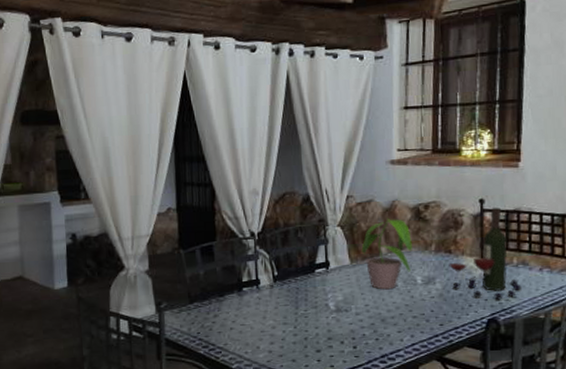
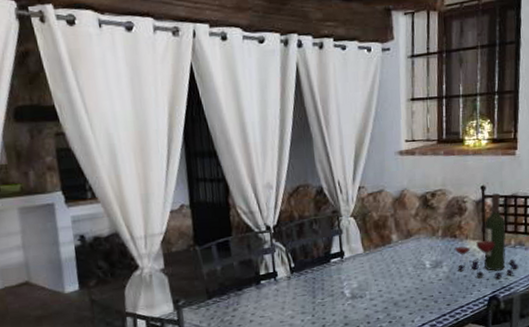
potted plant: present [361,218,412,290] -> none [373,207,421,275]

